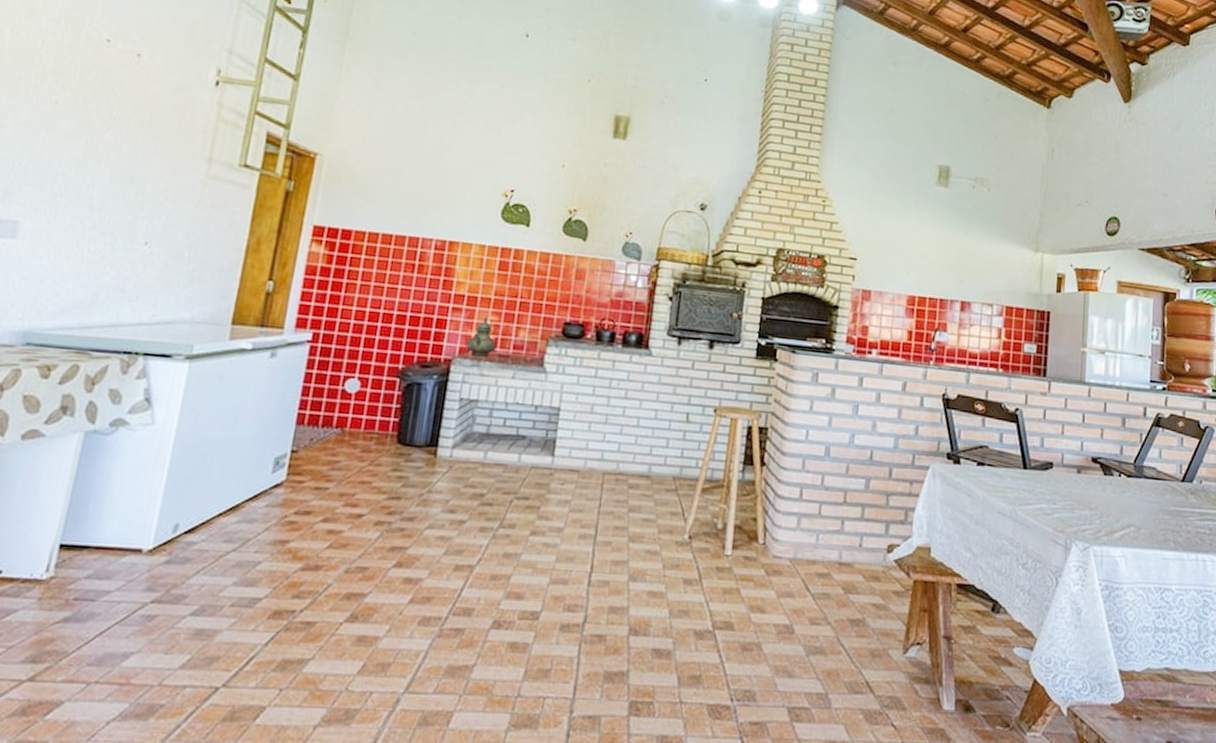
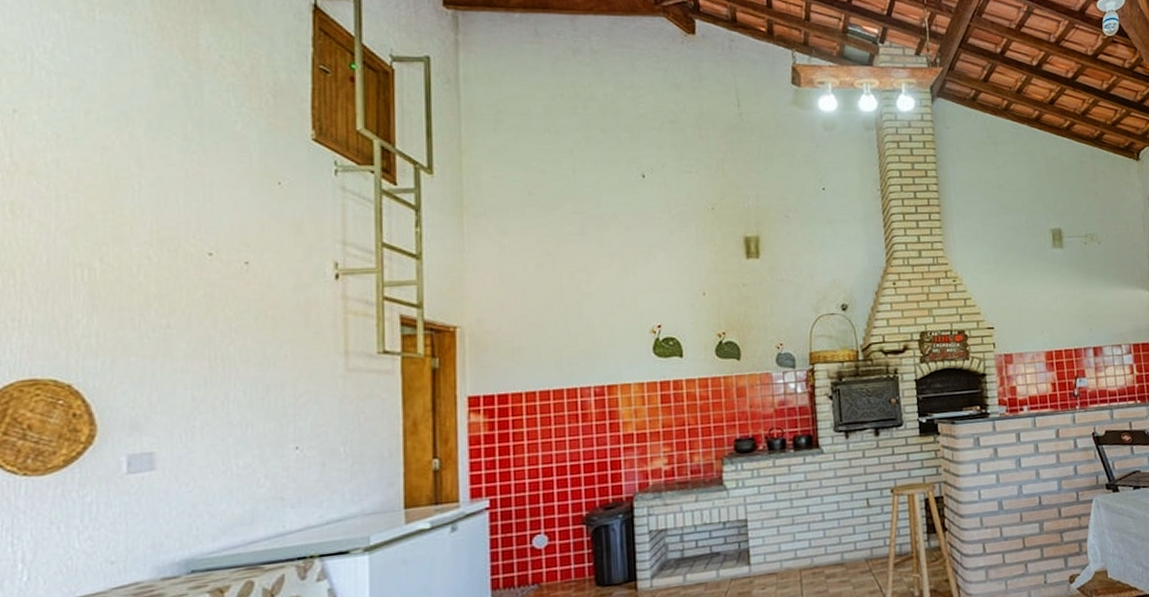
teapot: present [465,316,497,357] -> none [644,449,674,489]

